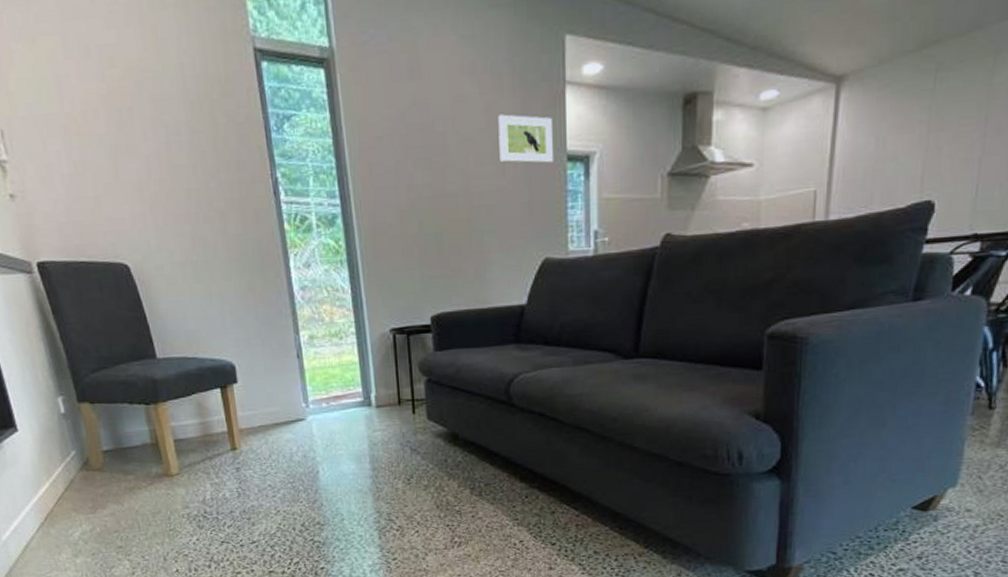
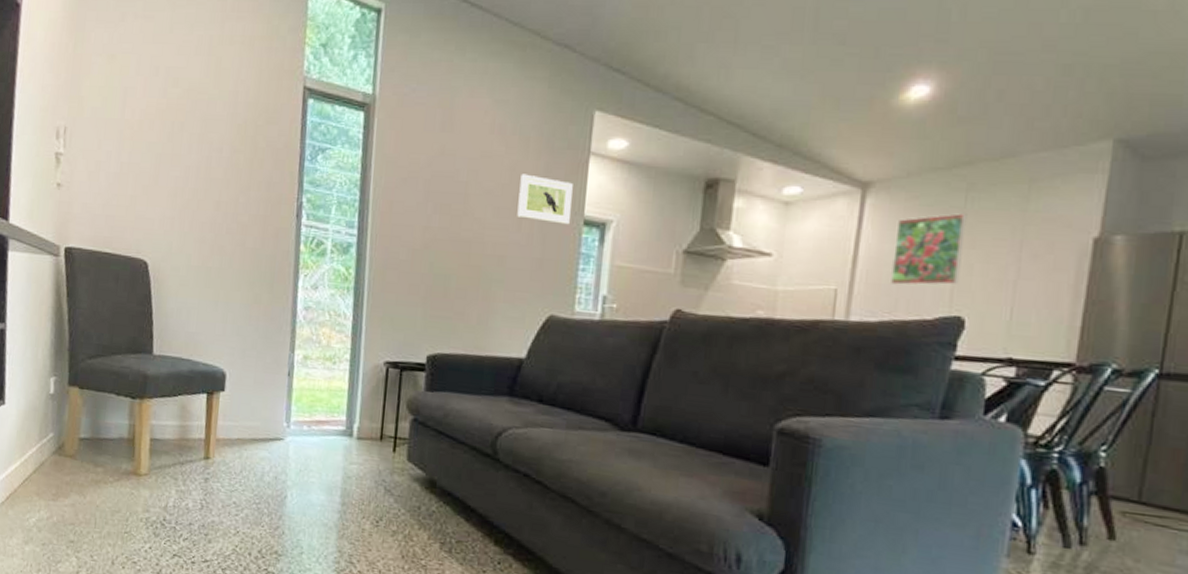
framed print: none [865,96,936,178] -> present [890,213,967,285]

